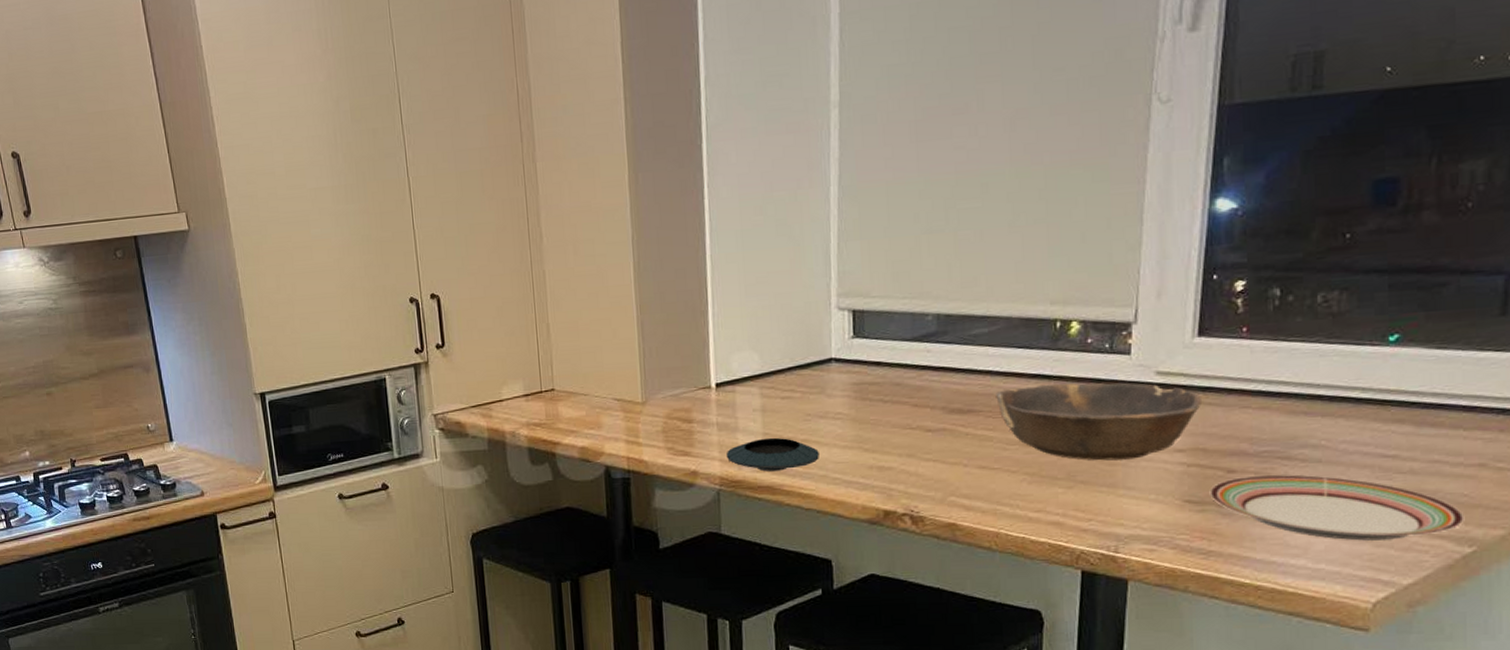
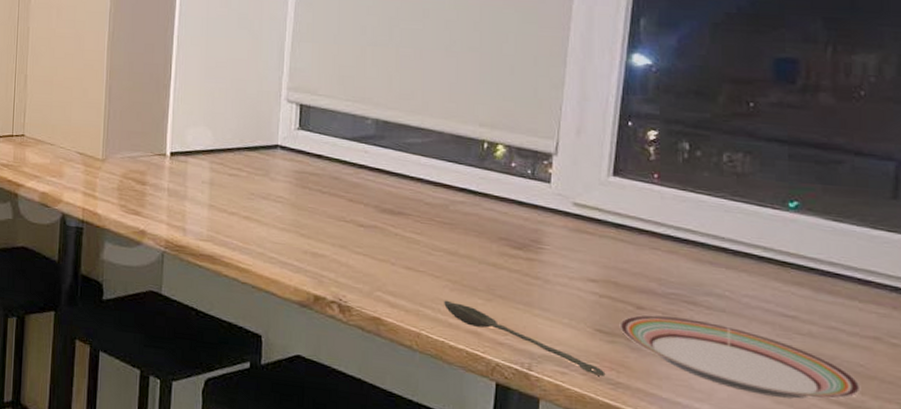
saucer: present [726,437,819,472] -> none [173,209,259,243]
bowl: present [996,382,1203,461] -> none [425,198,616,282]
spoon: none [1022,494,1196,547] -> present [444,300,606,376]

